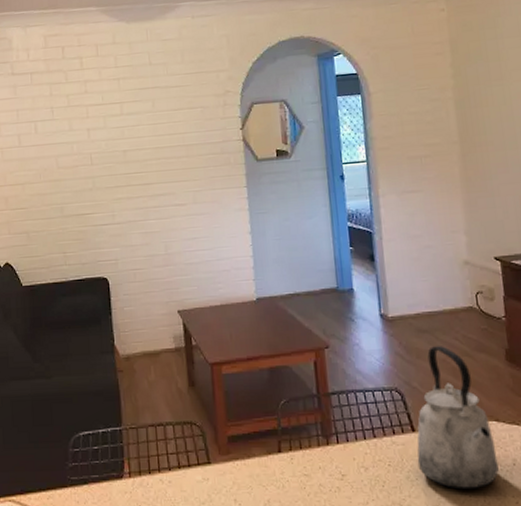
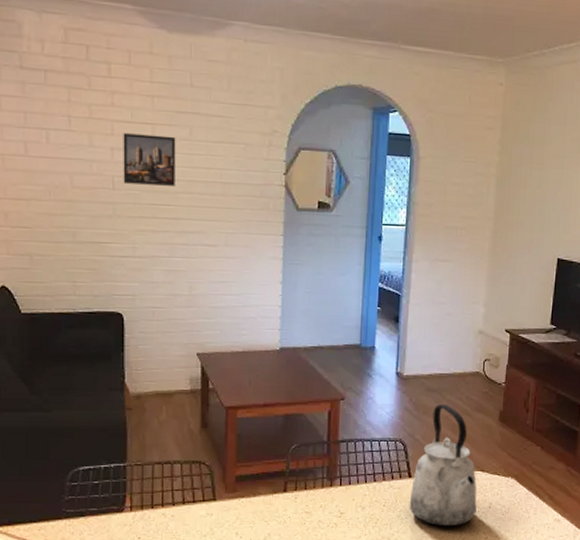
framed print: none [96,110,144,159] -> present [123,133,176,186]

